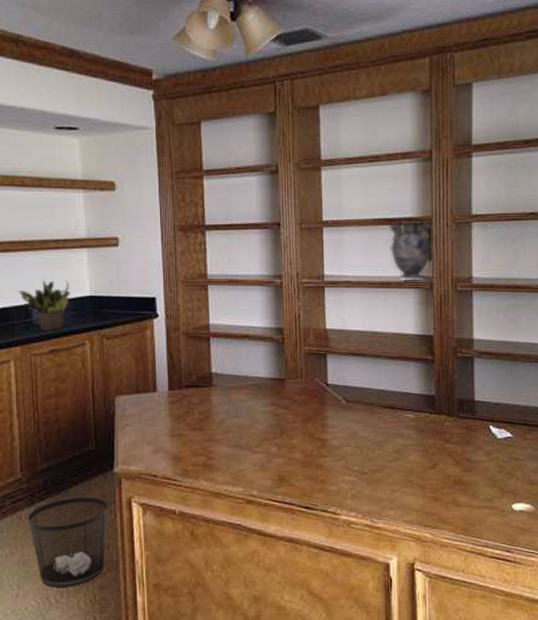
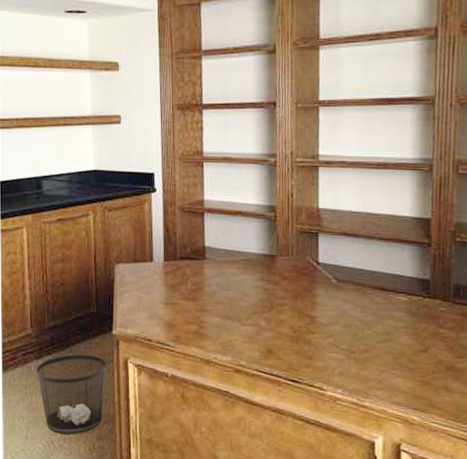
potted plant: present [18,279,70,331] -> none [30,153,77,202]
decorative vase: present [390,221,433,280] -> none [388,101,436,161]

